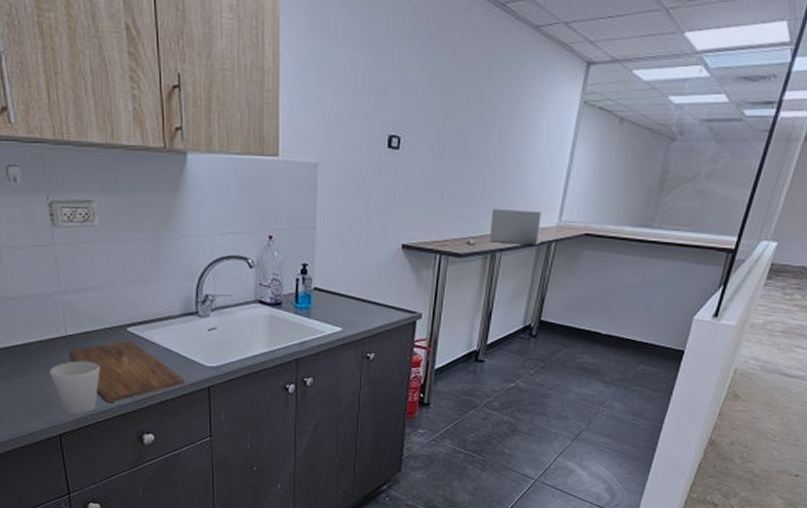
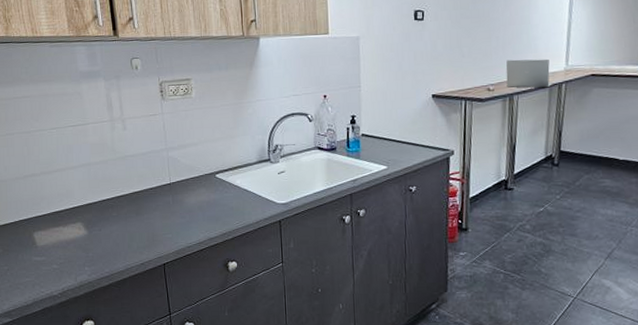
cup: present [50,361,100,414] -> none [157,202,195,247]
cutting board: present [68,341,186,405] -> none [171,185,261,238]

